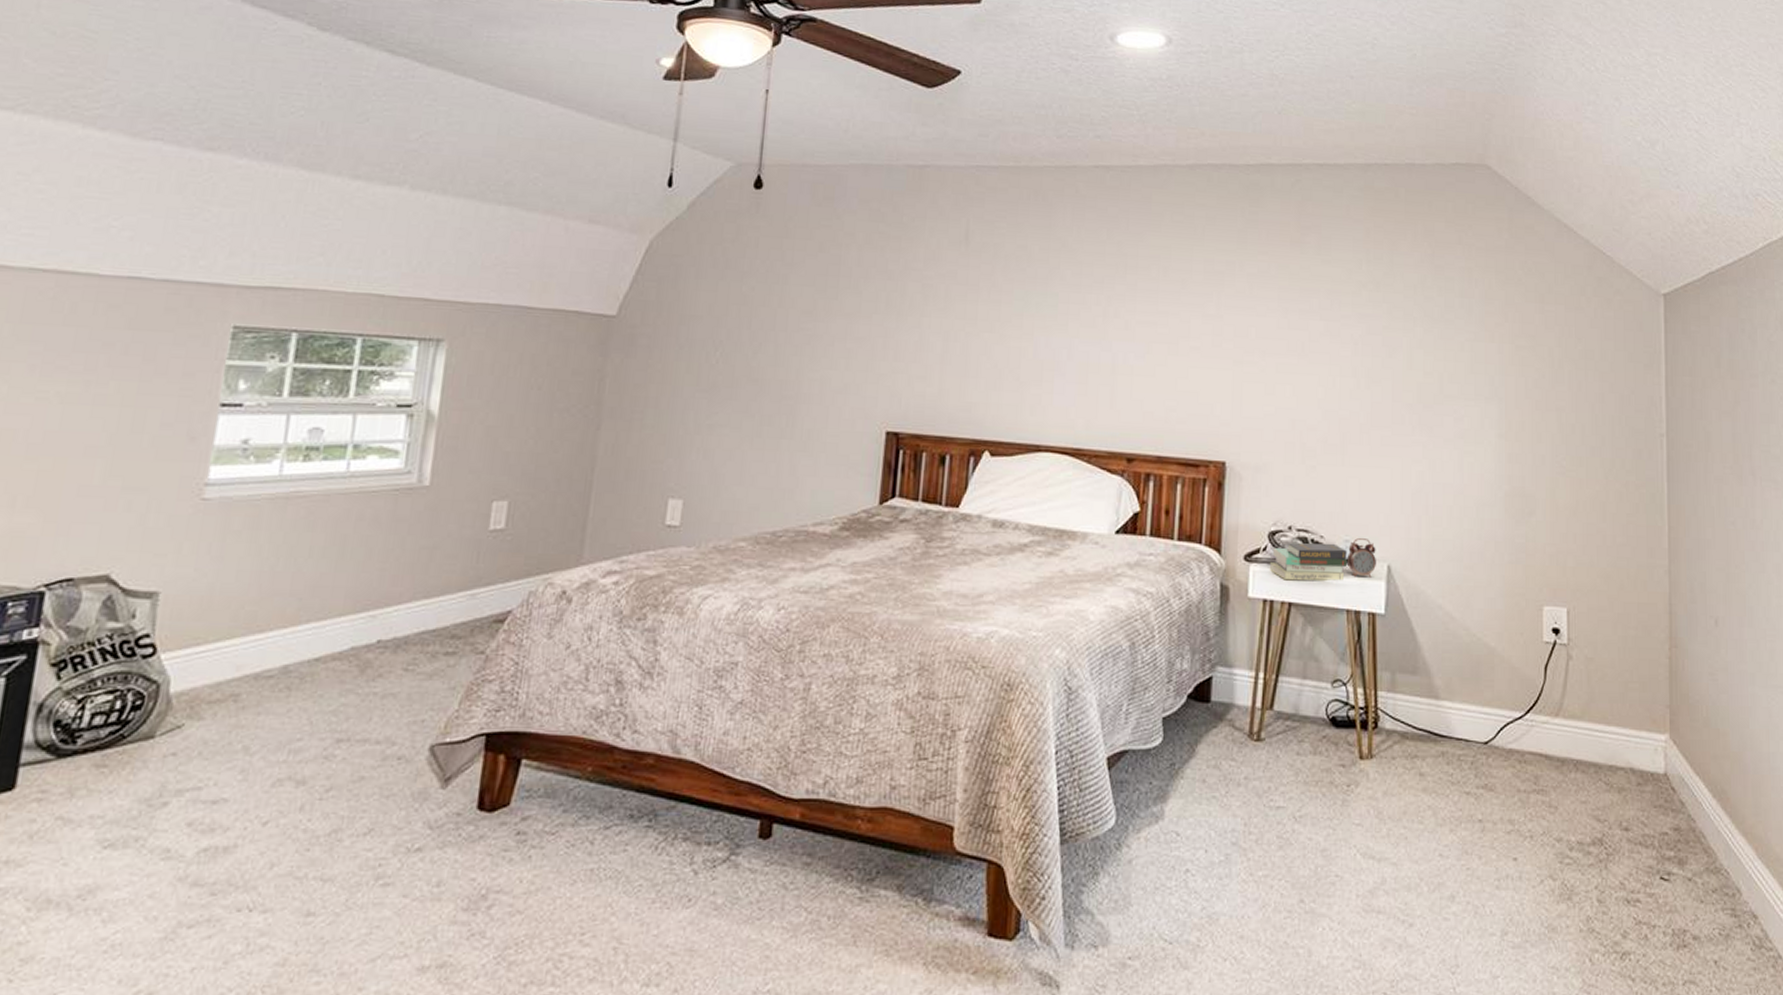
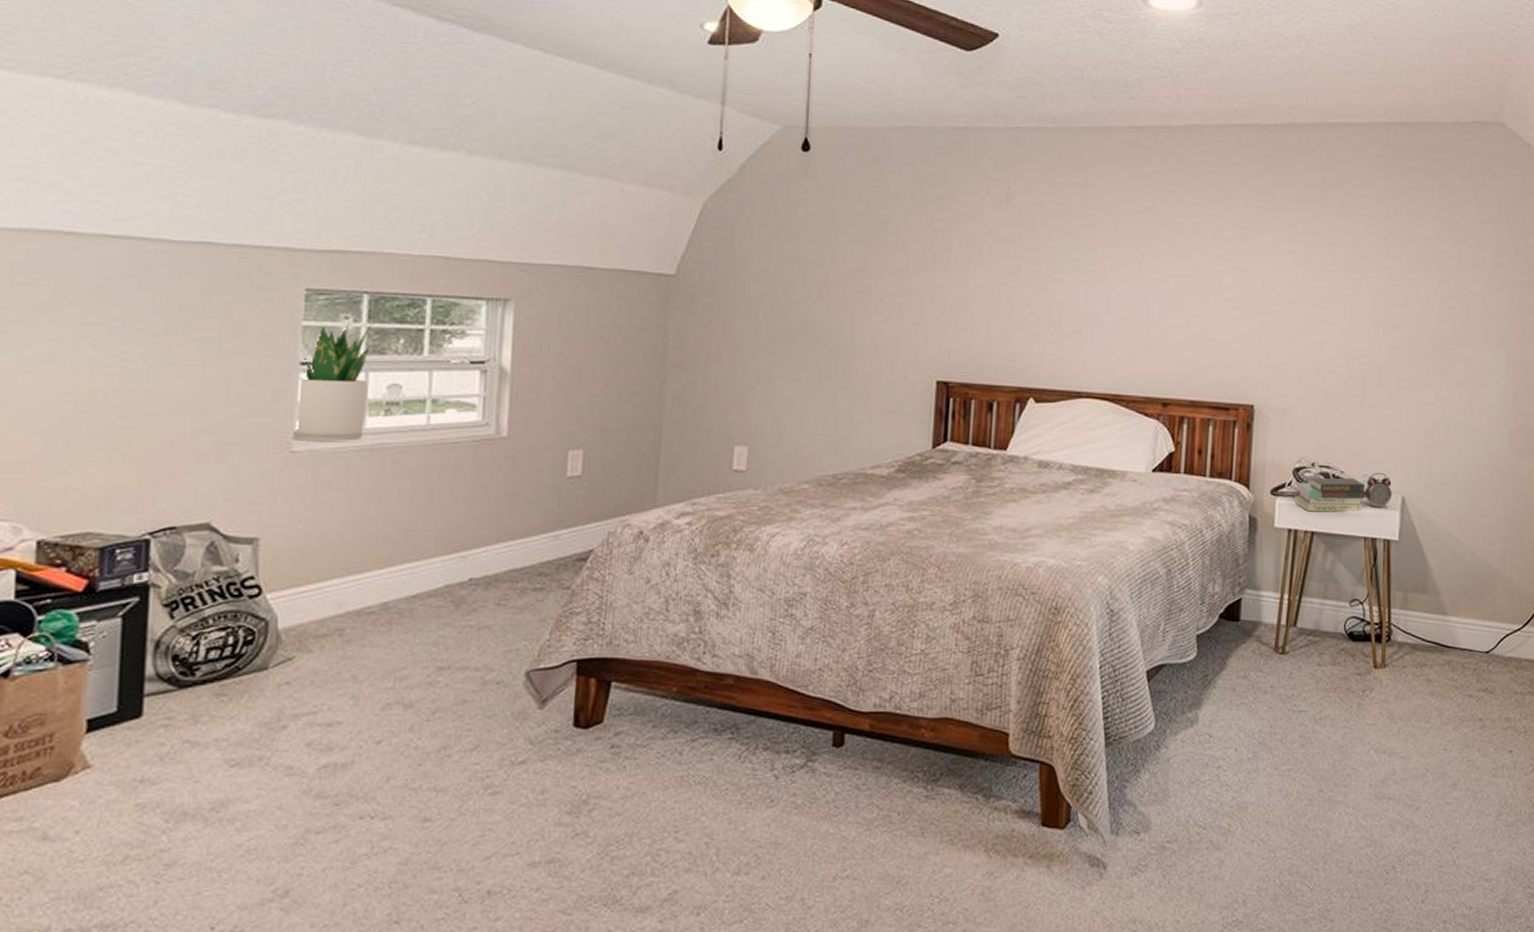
planter: none [205,362,299,488] -> present [292,323,373,441]

